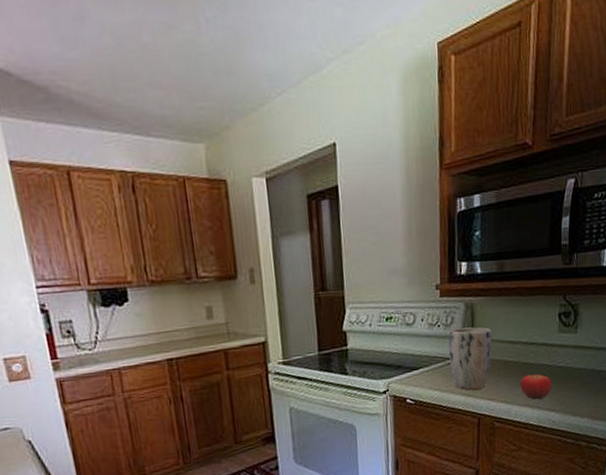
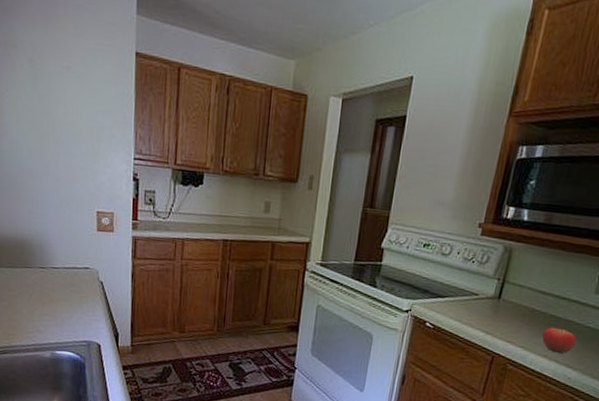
plant pot: present [449,327,492,390] -> none [475,268,525,330]

